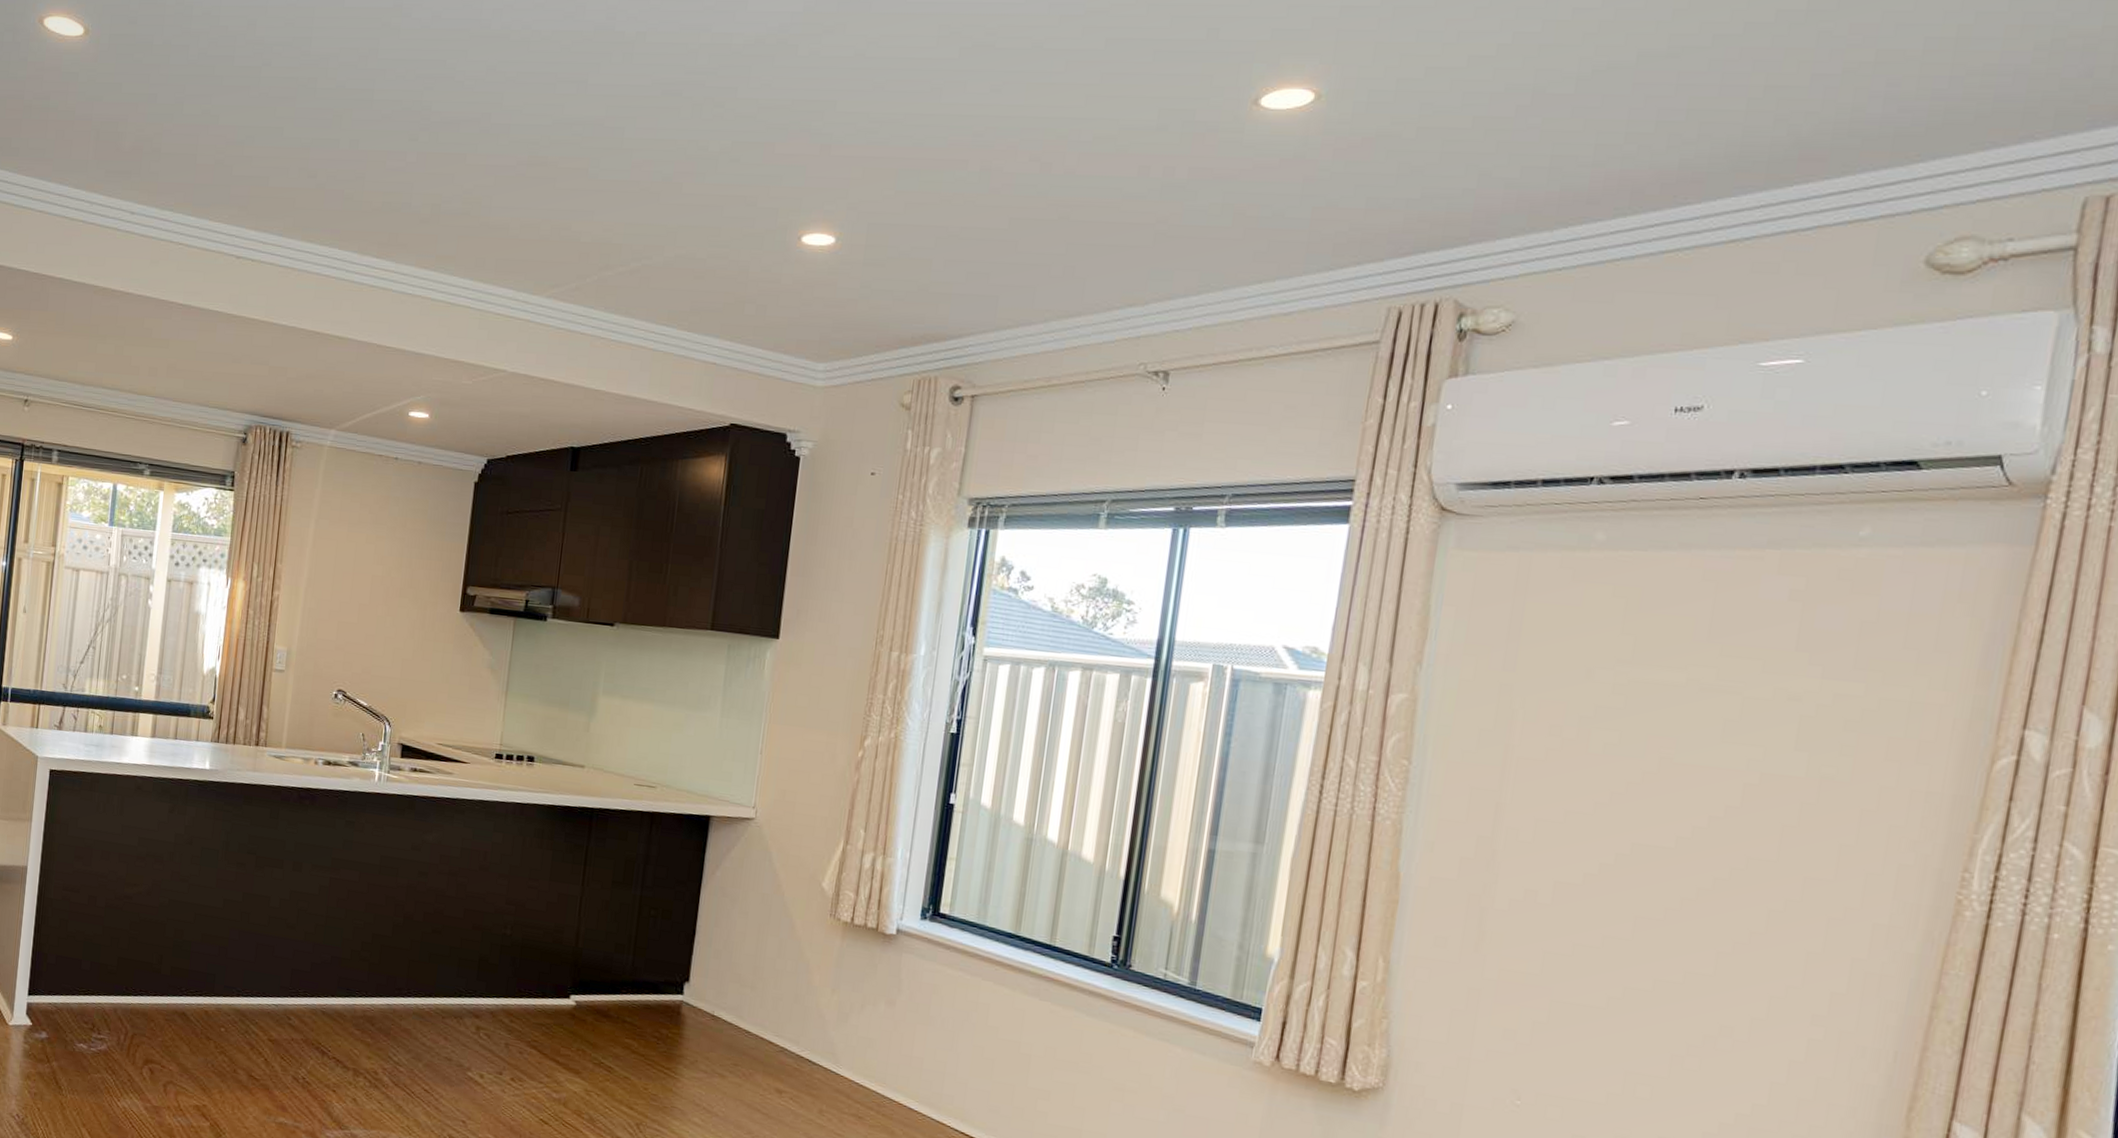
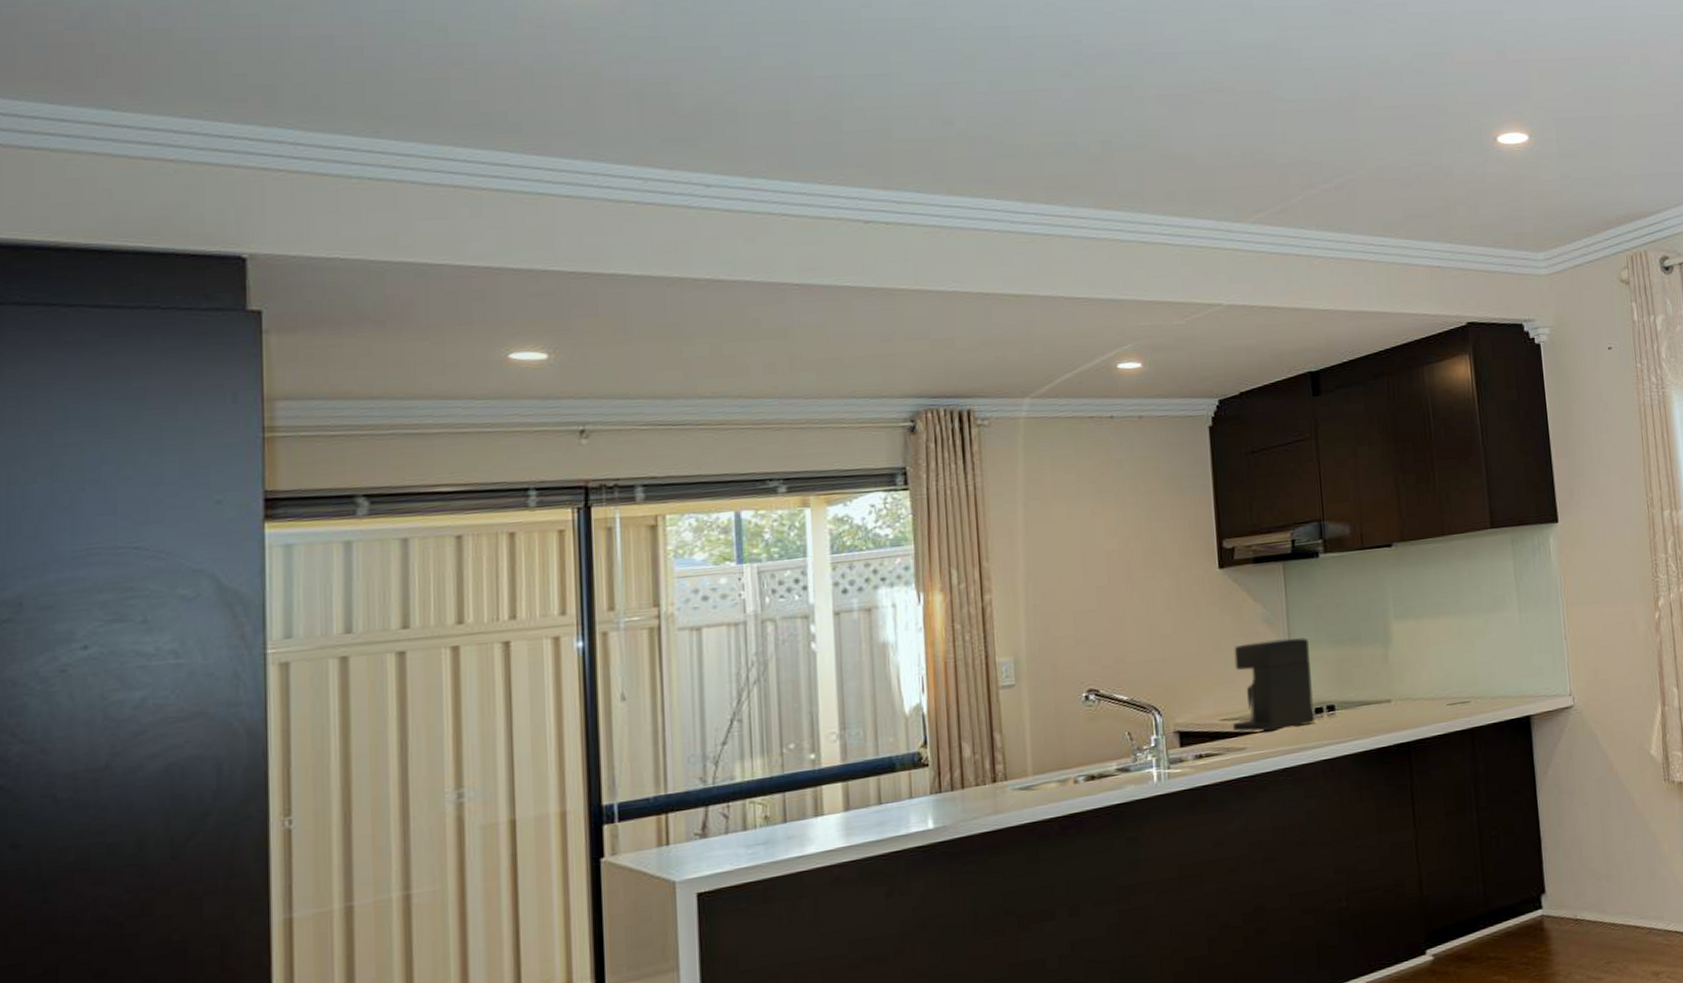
coffee maker: none [445,682,523,768] -> present [1232,638,1316,732]

